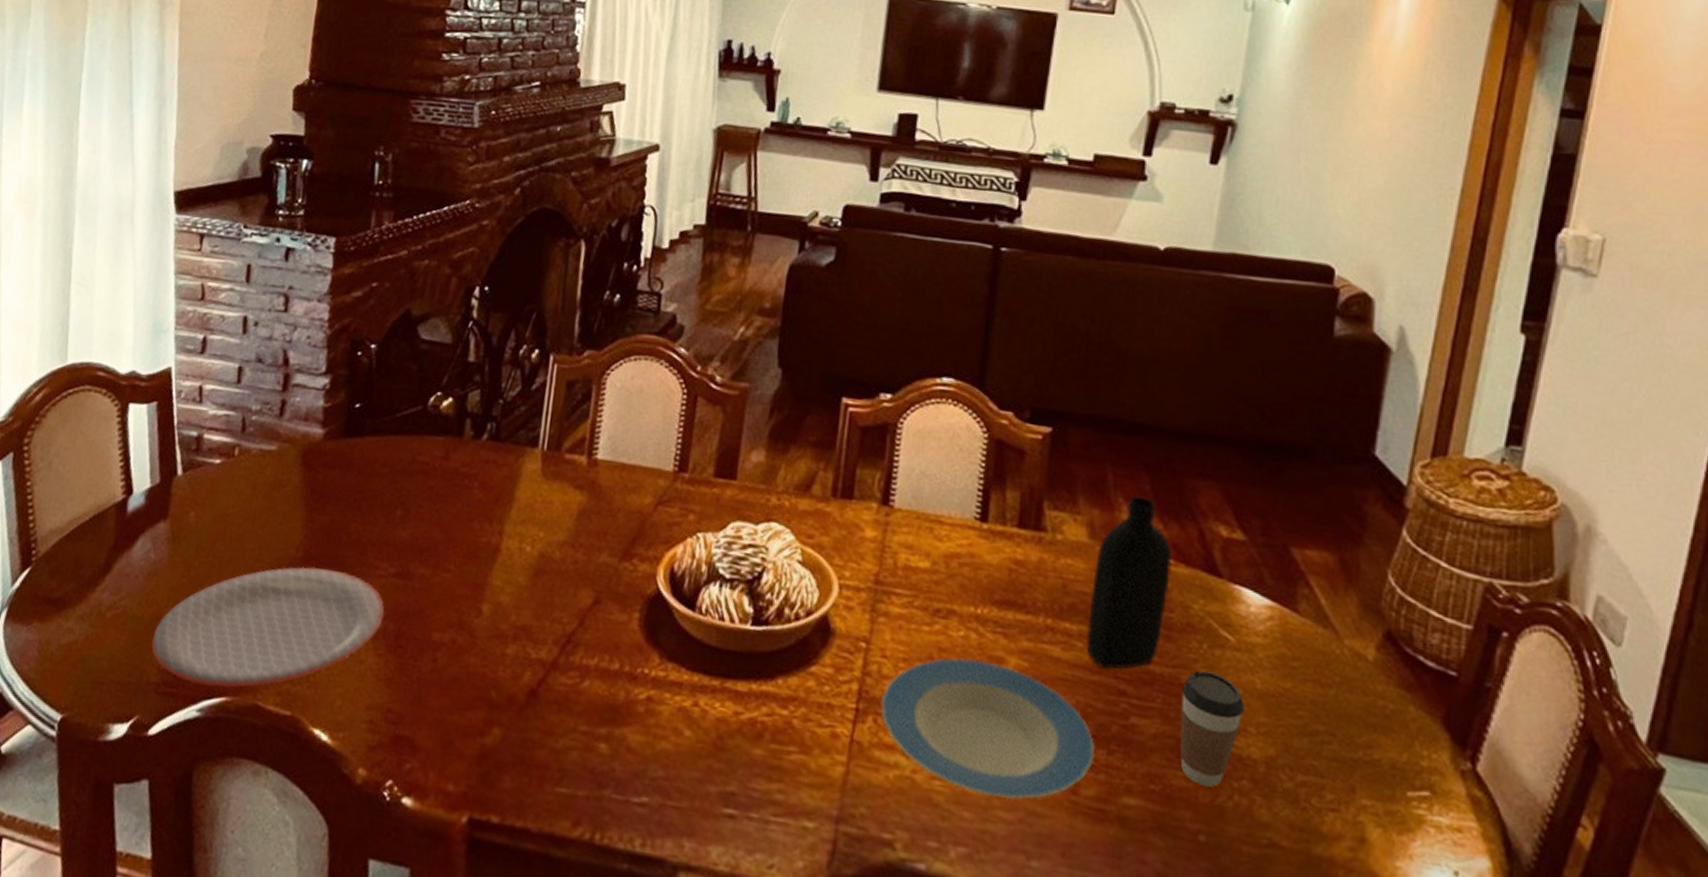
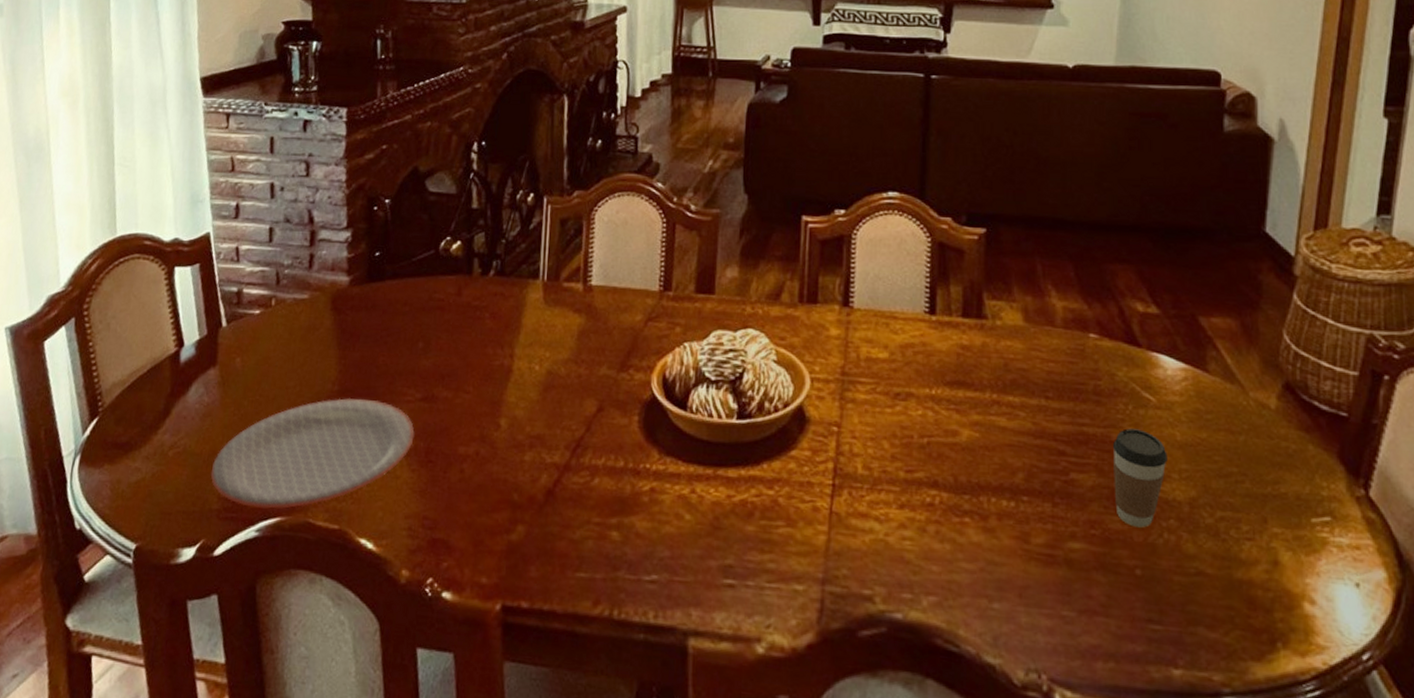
plate: present [880,657,1096,800] -> none [853,433,1042,553]
bottle: present [1086,496,1173,671] -> none [1028,282,1098,434]

